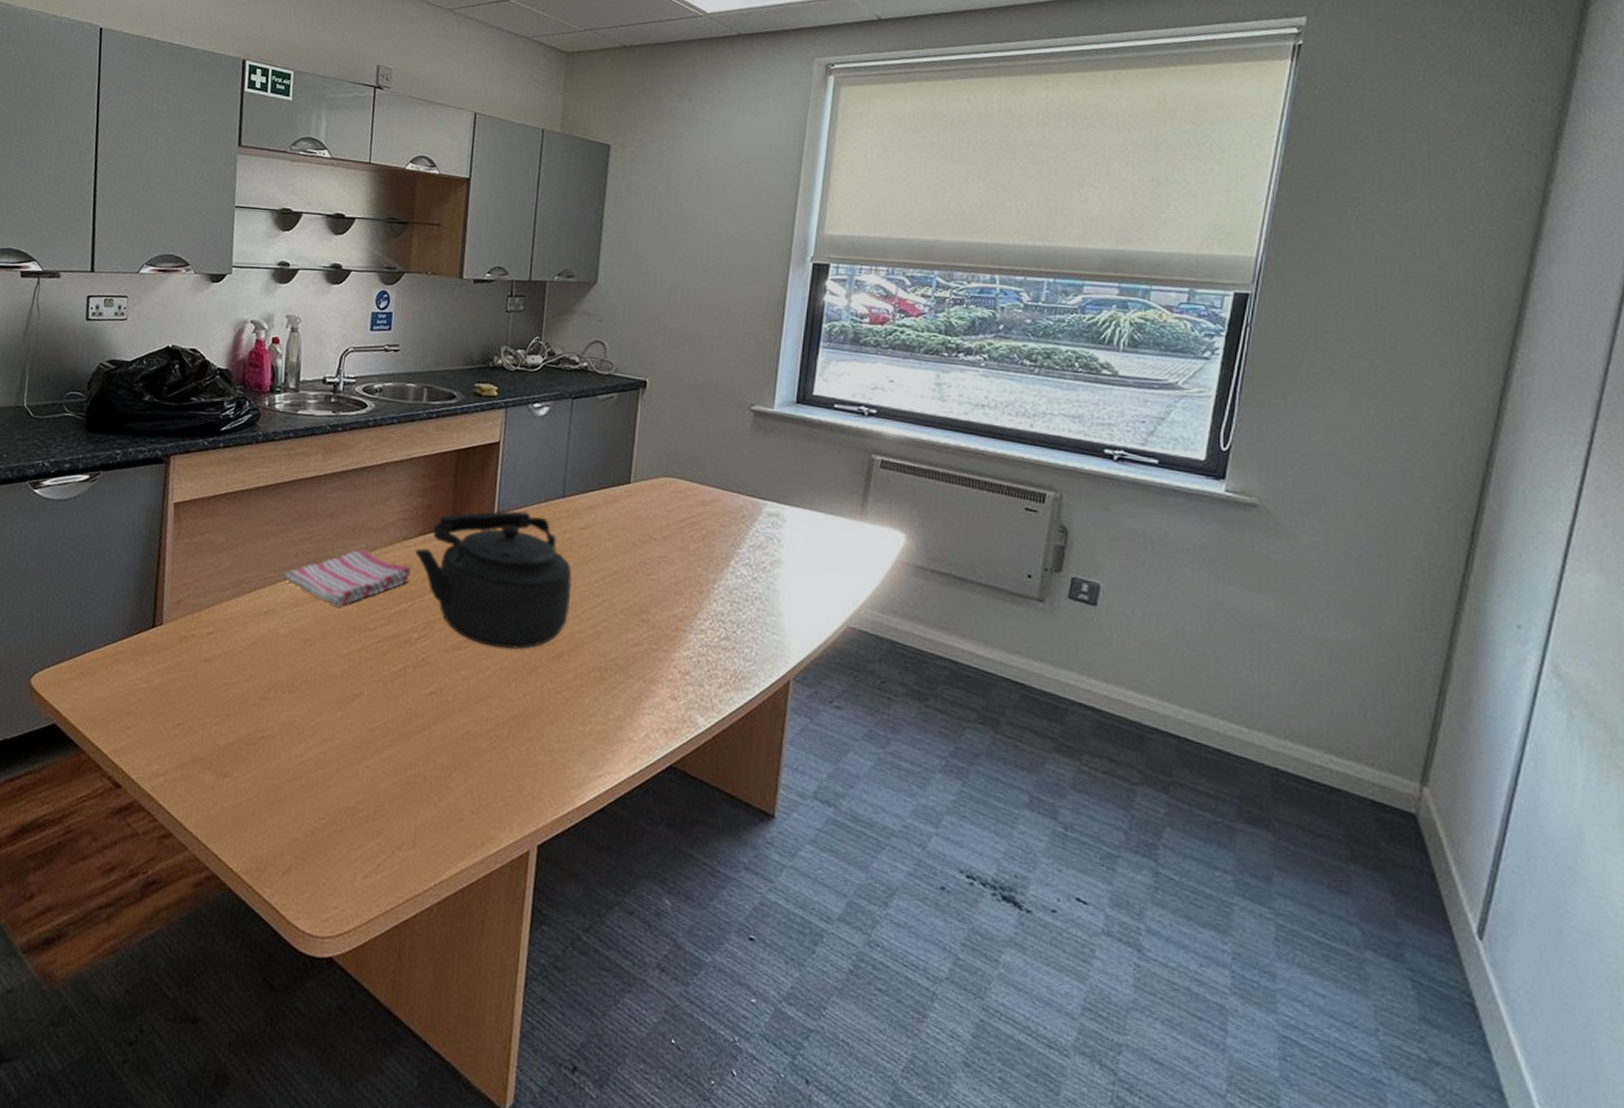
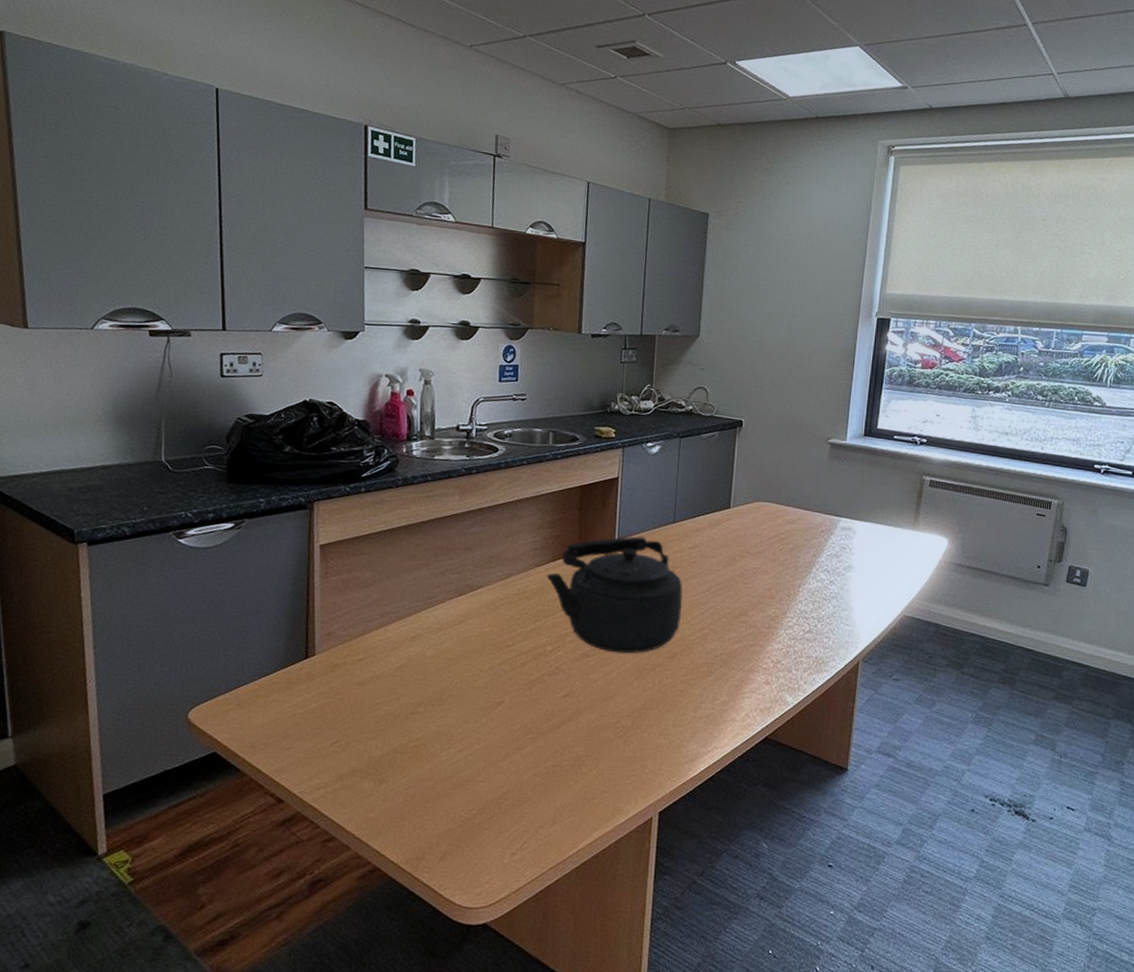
dish towel: present [283,549,411,607] -> none [427,577,543,628]

